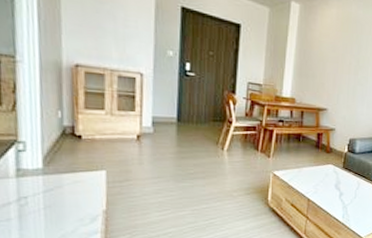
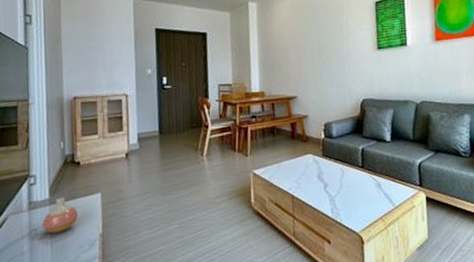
vase: none [34,168,78,204] -> present [43,196,78,234]

